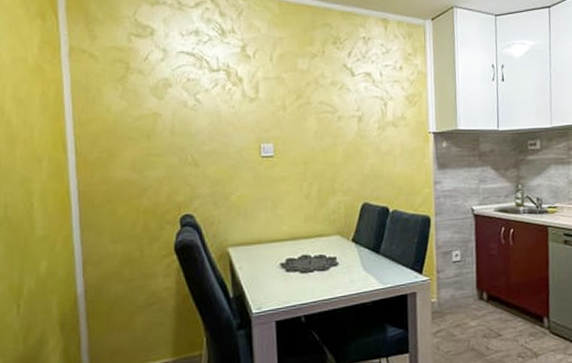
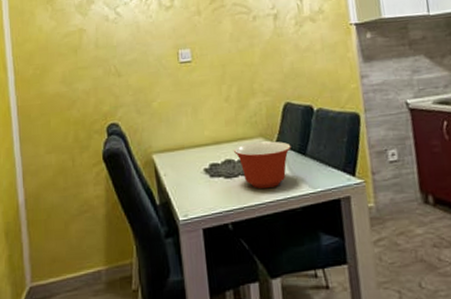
mixing bowl: none [310,239,366,284] -> present [233,141,291,189]

